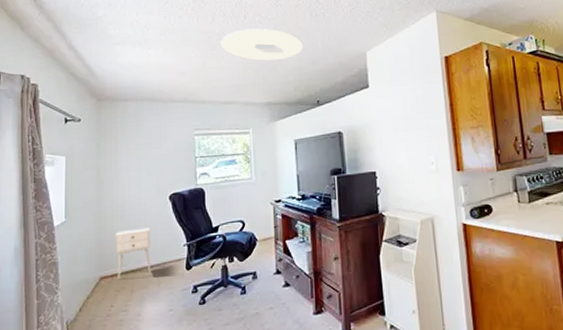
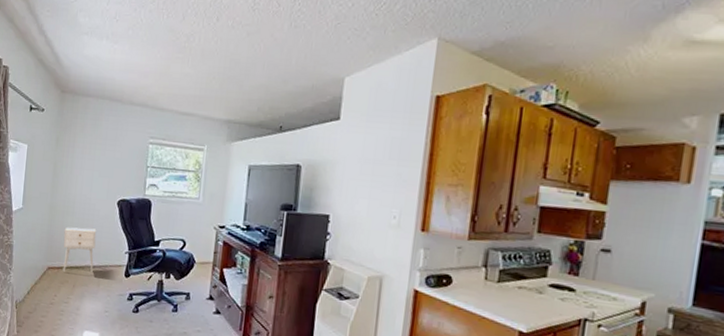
ceiling light: present [221,28,303,61] -> none [188,33,276,74]

